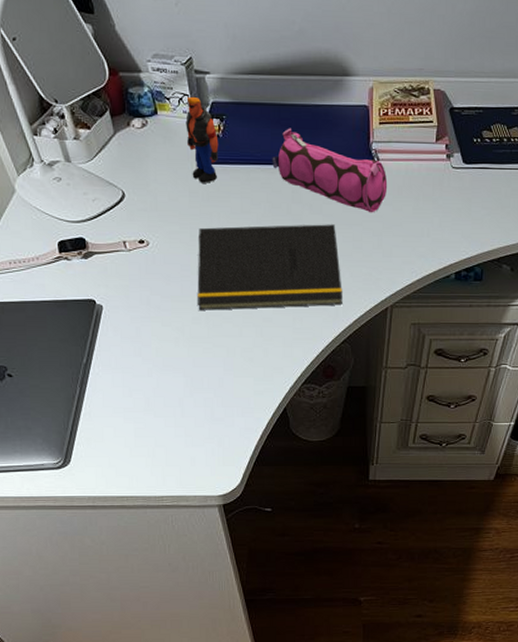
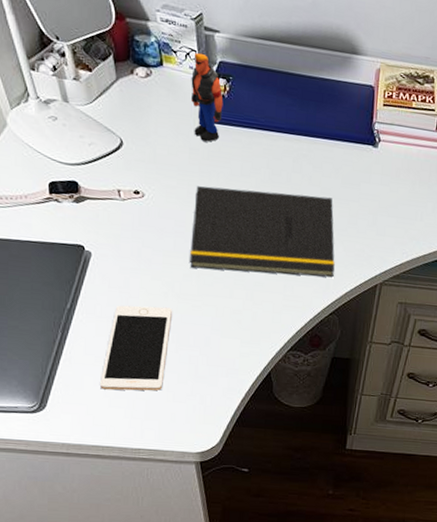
cell phone: none [120,352,185,440] -> present [100,305,173,391]
pencil case: present [271,128,388,213] -> none [274,97,387,192]

